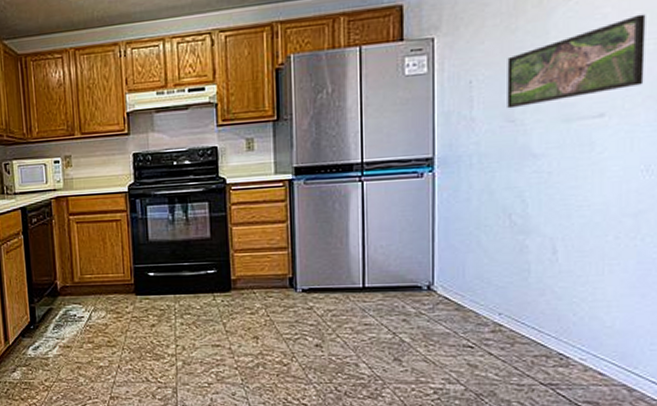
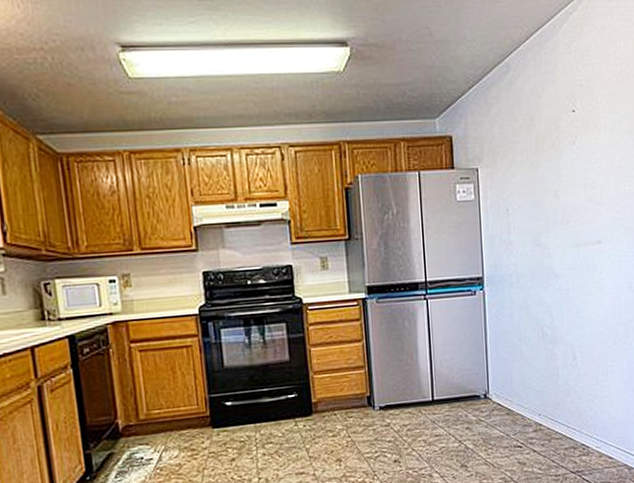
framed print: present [507,13,646,109] -> none [533,161,625,235]

